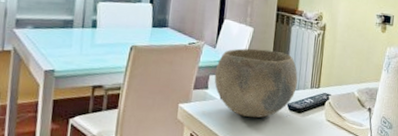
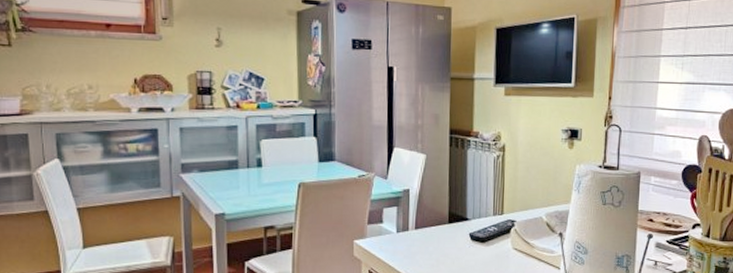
bowl: present [214,48,298,118] -> none [388,176,478,251]

